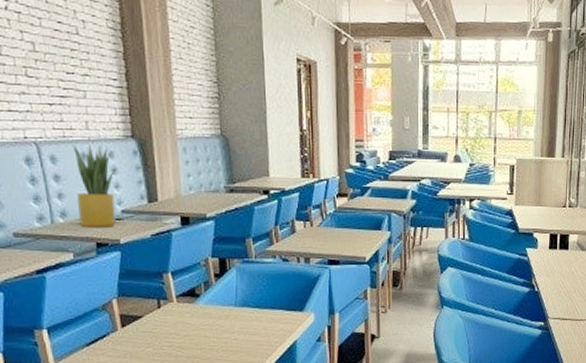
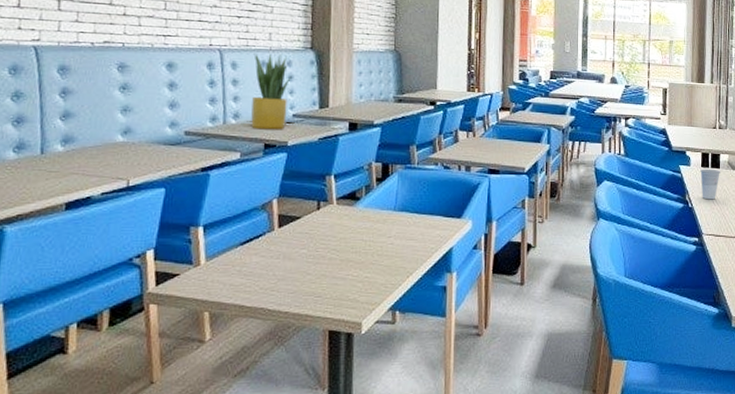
cup: none [548,250,570,283] -> present [700,168,721,200]

